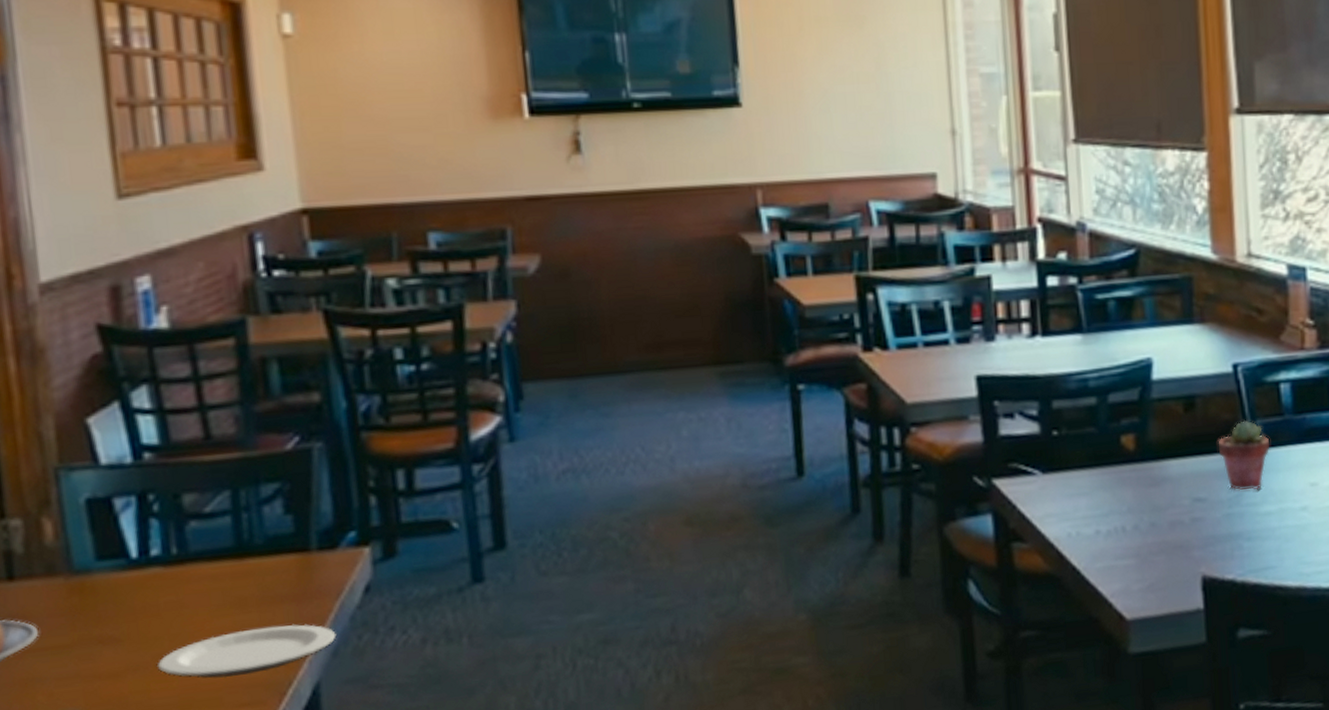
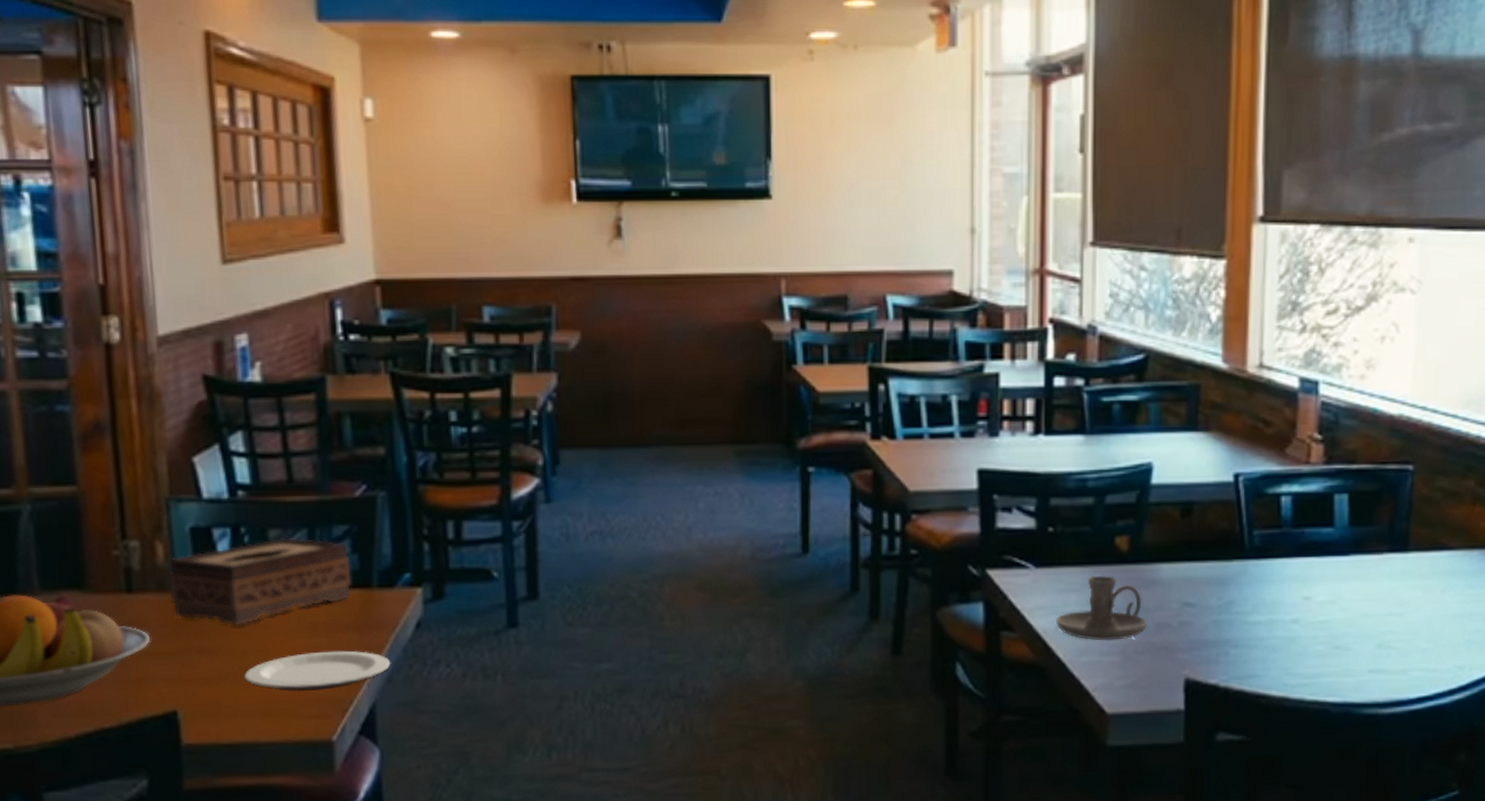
tissue box: none [61,501,287,609] -> present [169,537,353,626]
candle holder: none [1068,476,1160,545] -> present [1056,575,1148,641]
potted succulent: present [1218,420,1270,491] -> none [1212,530,1266,600]

